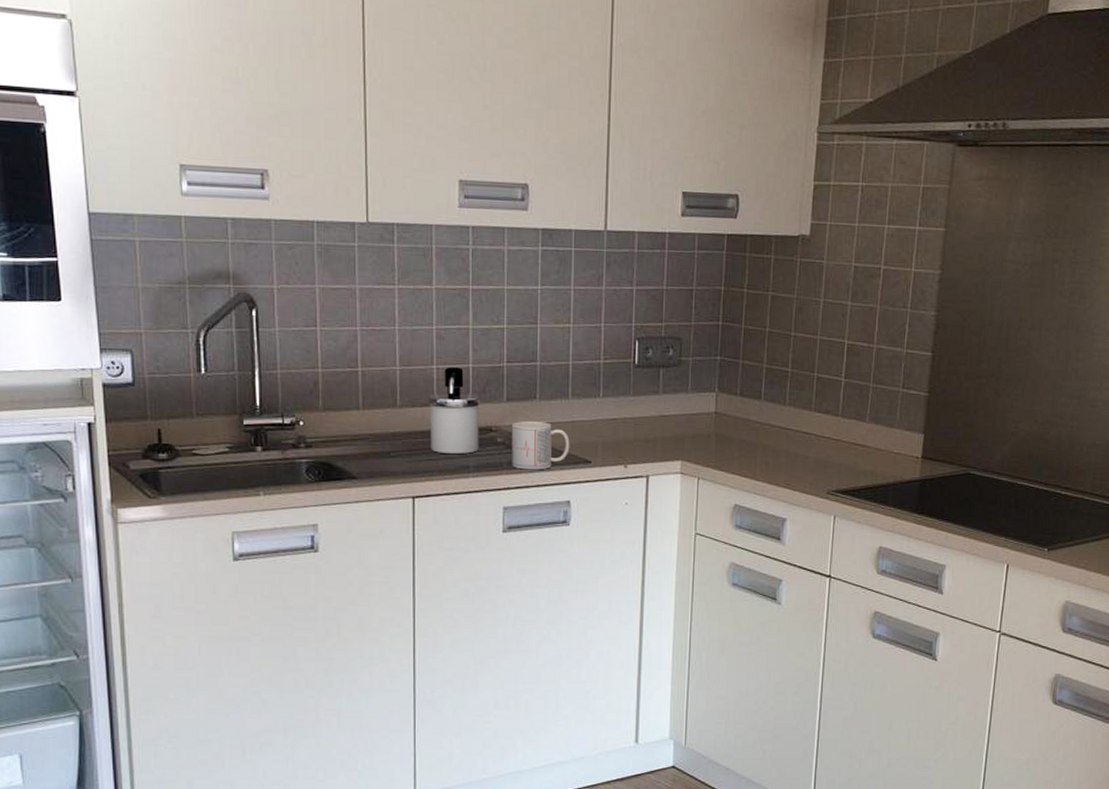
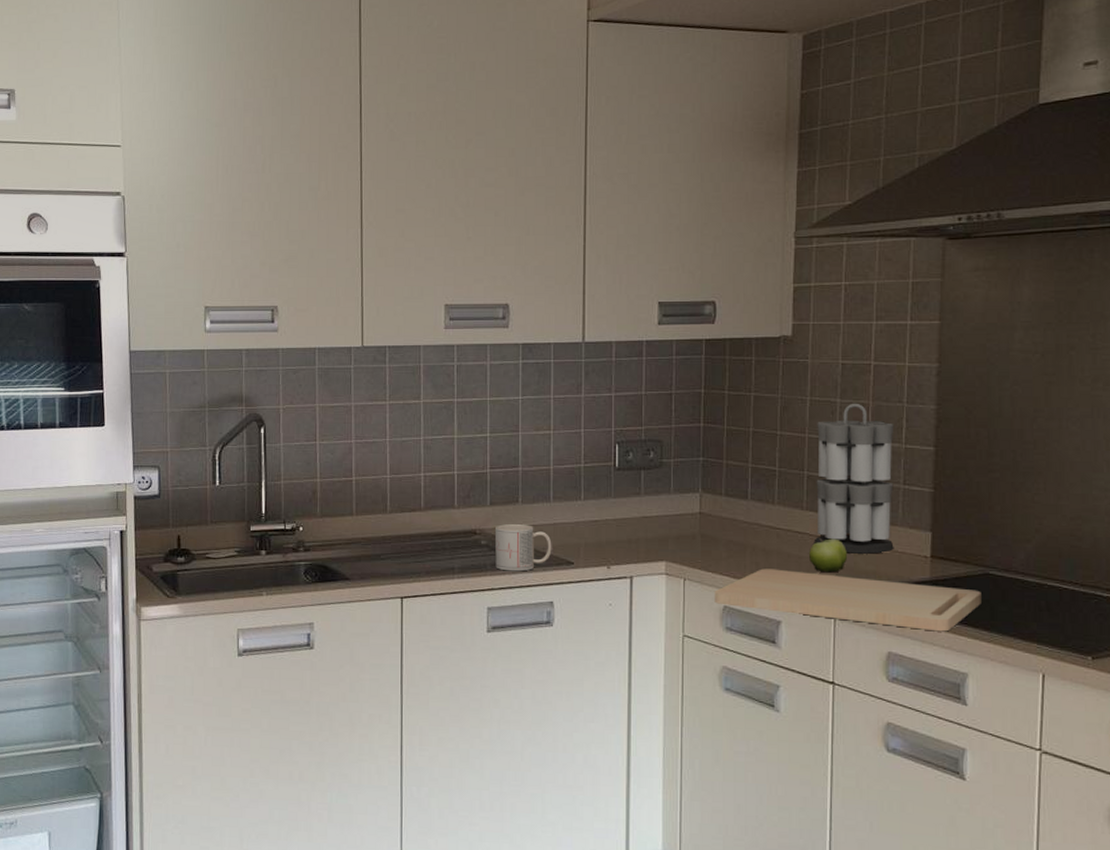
soap dispenser: present [429,367,481,455] -> none [416,474,465,557]
cutting board: none [726,468,962,527] -> present [714,568,981,632]
fruit: none [814,439,849,472] -> present [808,538,847,573]
spice rack: none [819,306,898,455] -> present [814,403,894,554]

